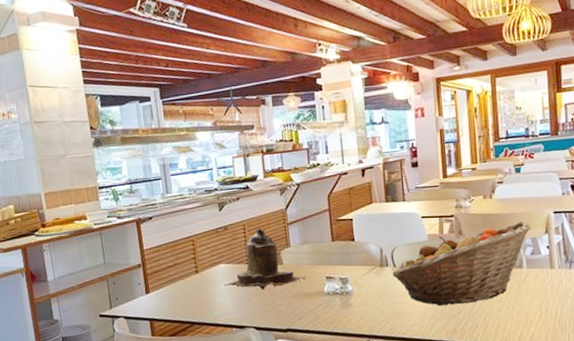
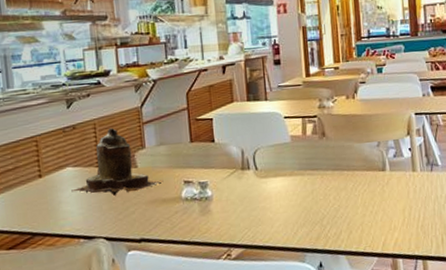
fruit basket: present [392,220,531,306] -> none [254,122,394,211]

